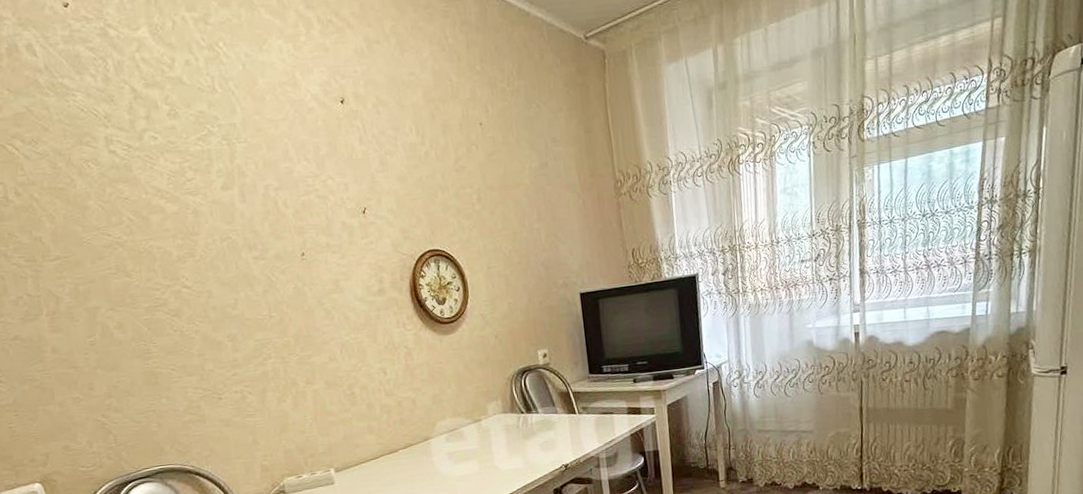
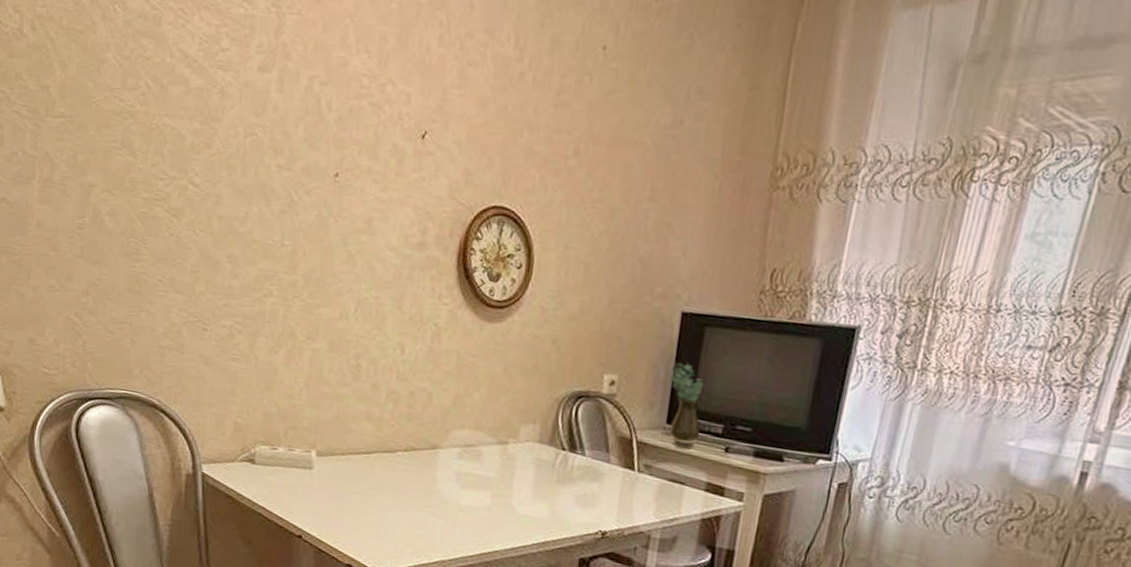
vase: none [583,327,615,390] -> present [669,360,704,451]

